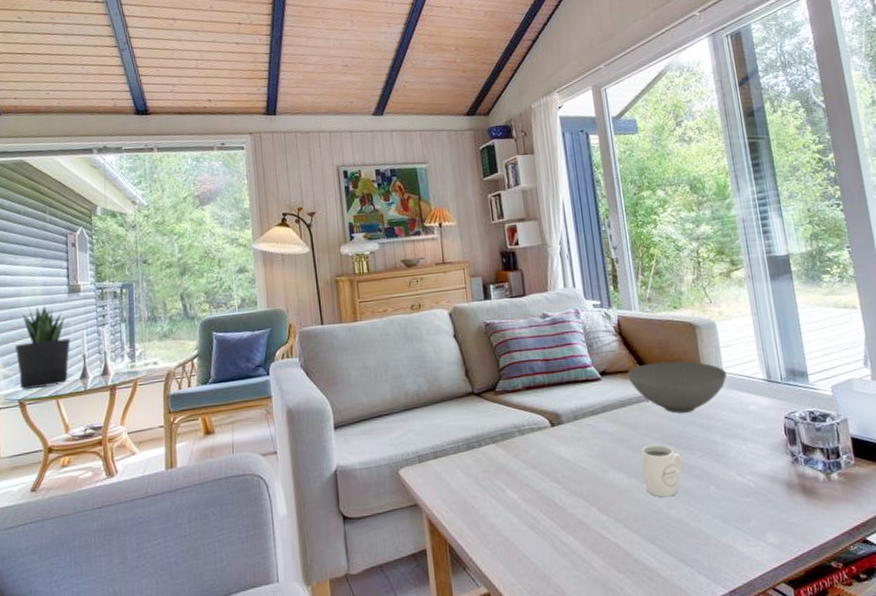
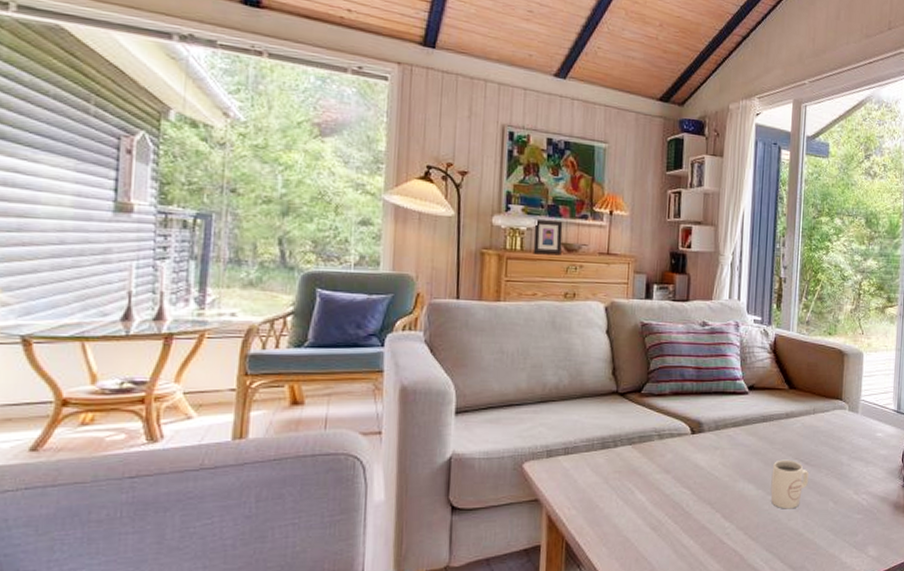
planter: present [15,305,70,389] -> none [22,218,111,325]
picture frame: none [375,241,403,274] -> present [533,219,563,256]
bowl: present [627,361,728,414] -> none [774,383,864,433]

